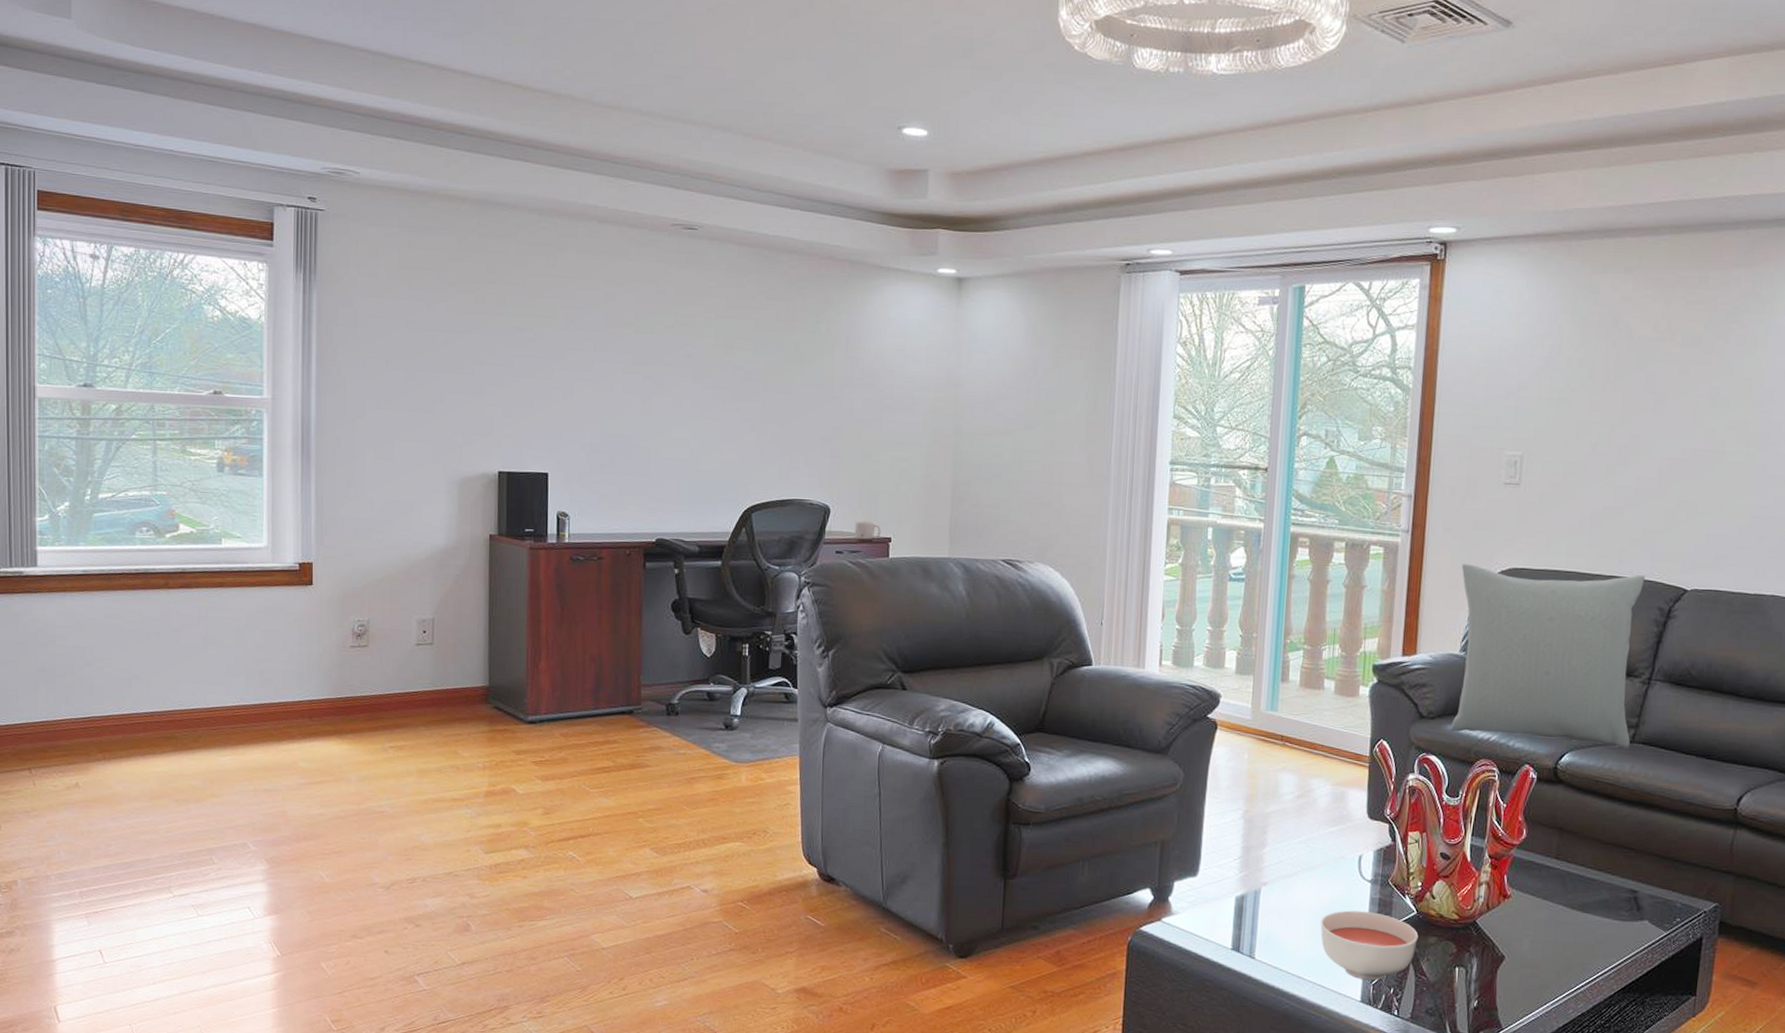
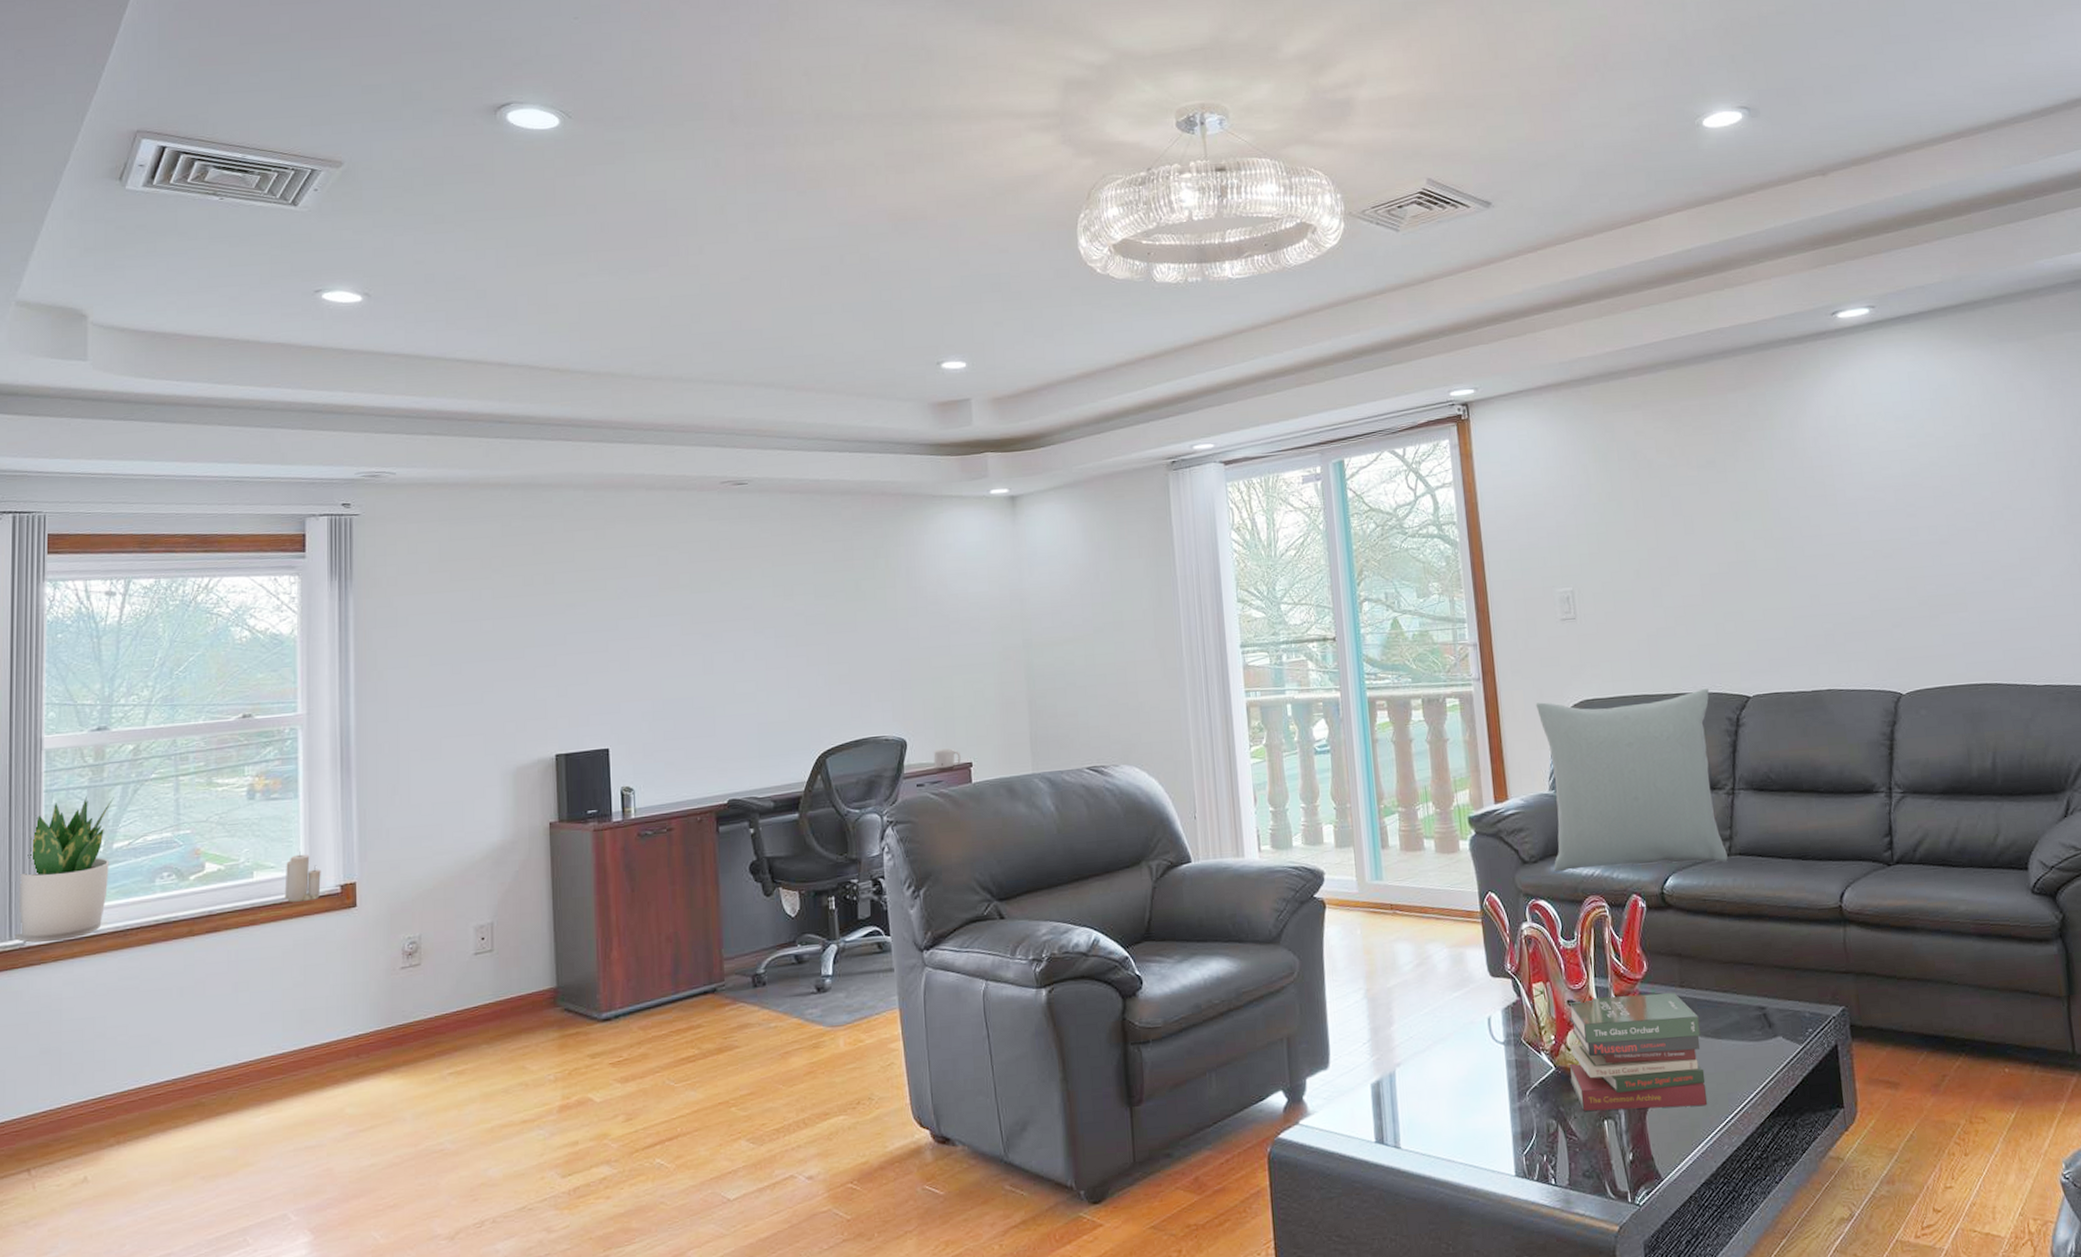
planter: none [15,446,99,575] -> present [15,796,114,943]
candle: none [249,527,282,573] -> present [284,851,321,902]
bowl: present [1320,910,1419,981] -> none [1460,1075,1562,1152]
books: none [1428,854,1570,971] -> present [1567,993,1708,1111]

